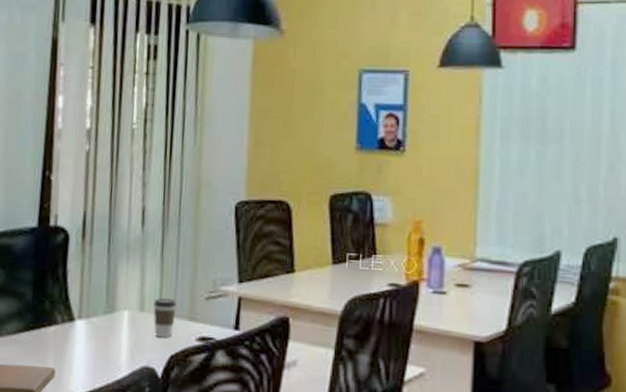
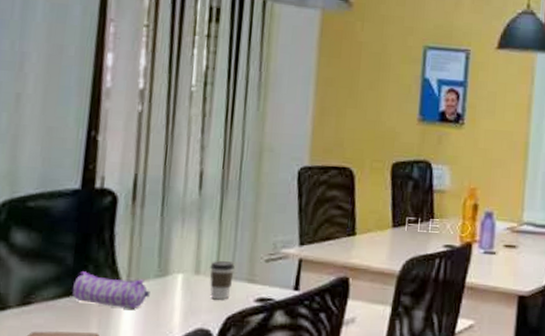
pencil case: none [31,307,99,345] -> present [72,271,150,309]

